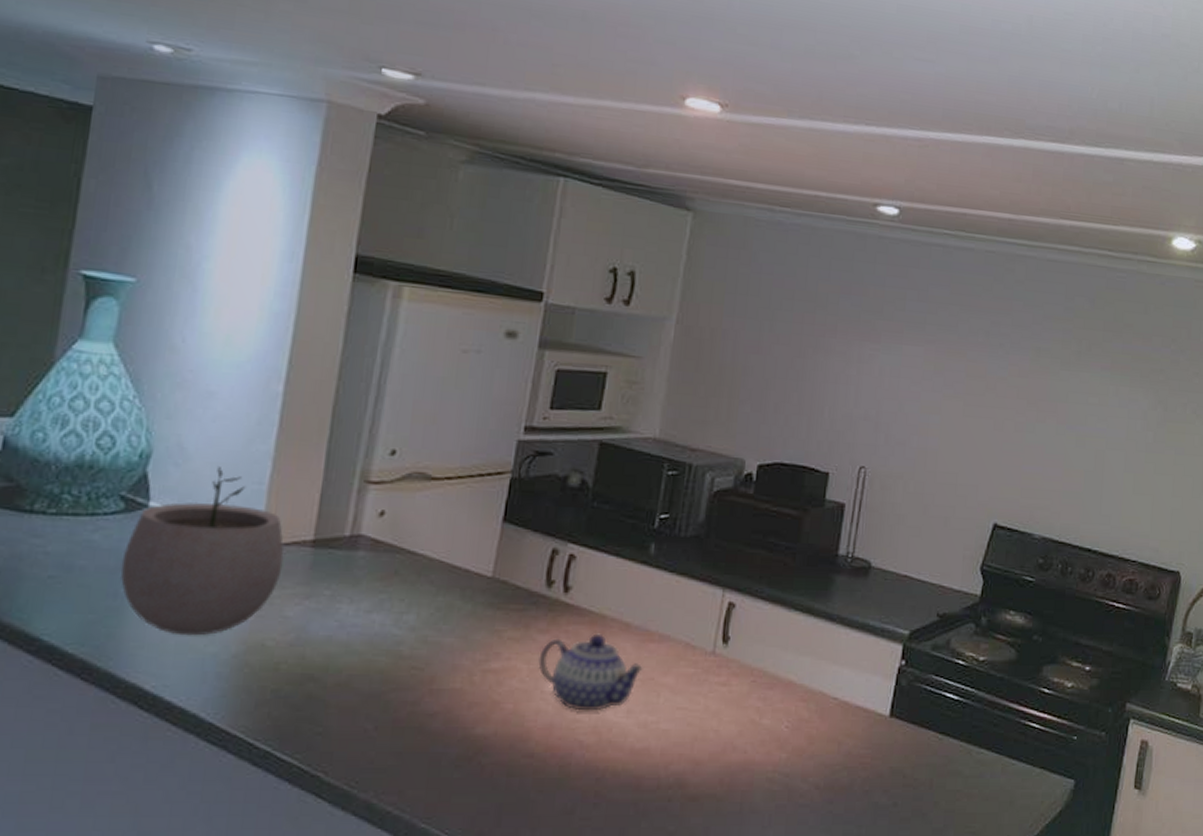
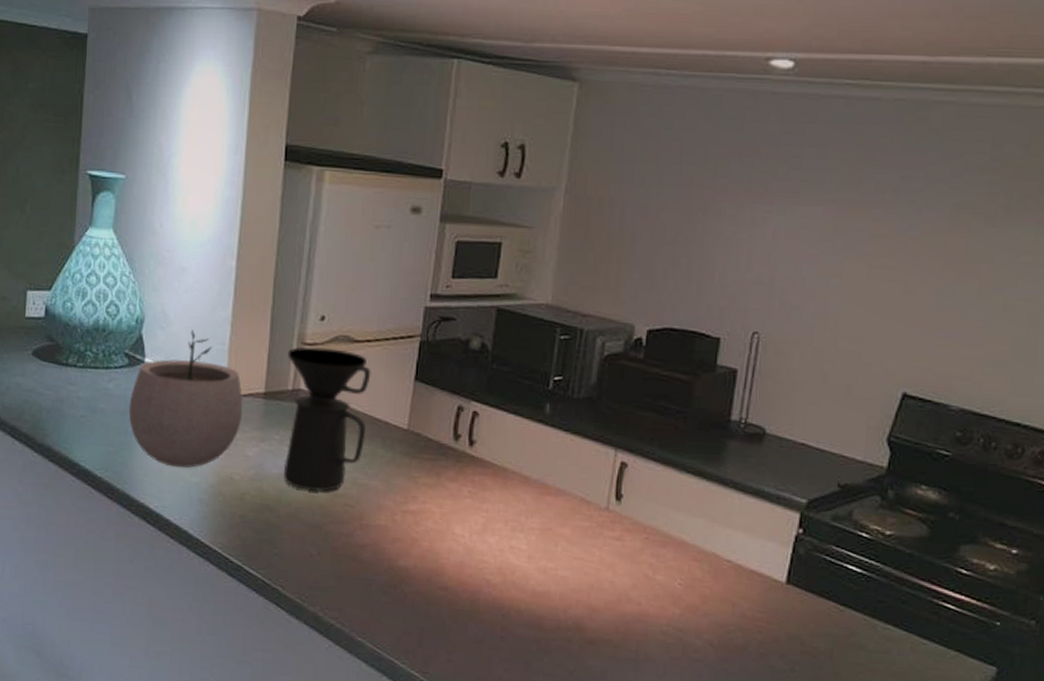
coffee maker: none [334,485,451,655] -> present [284,346,371,492]
teapot: present [538,633,643,711] -> none [449,484,542,554]

